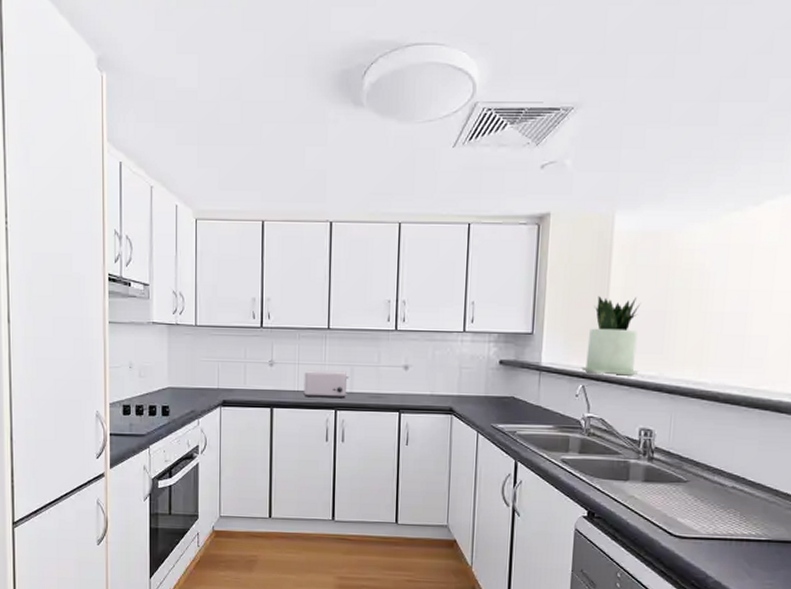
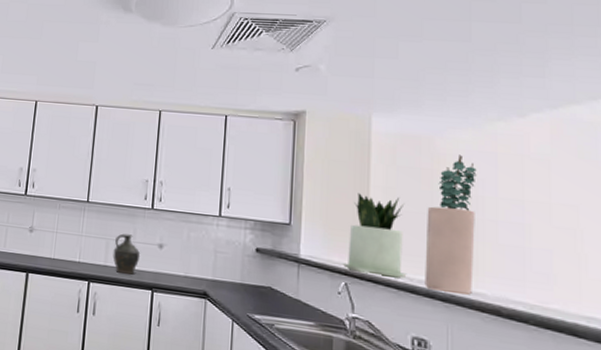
toaster: present [304,370,349,399] -> none [59,239,104,271]
ceramic jug: none [358,358,386,400] -> present [112,233,141,276]
vase: none [654,249,710,386] -> present [424,154,477,296]

